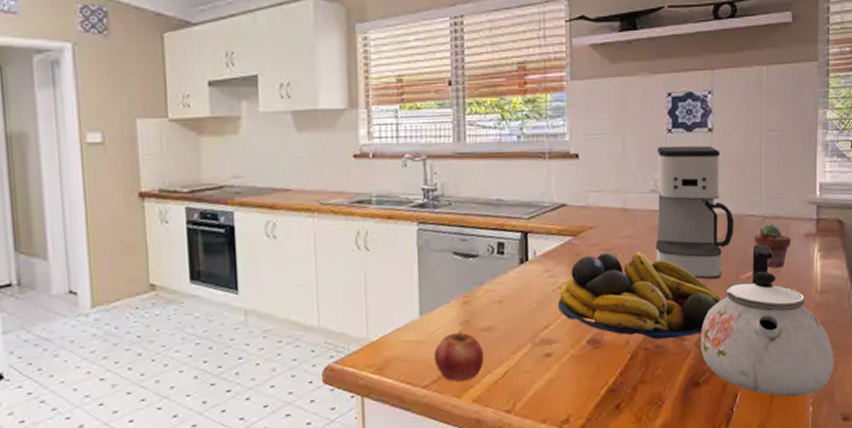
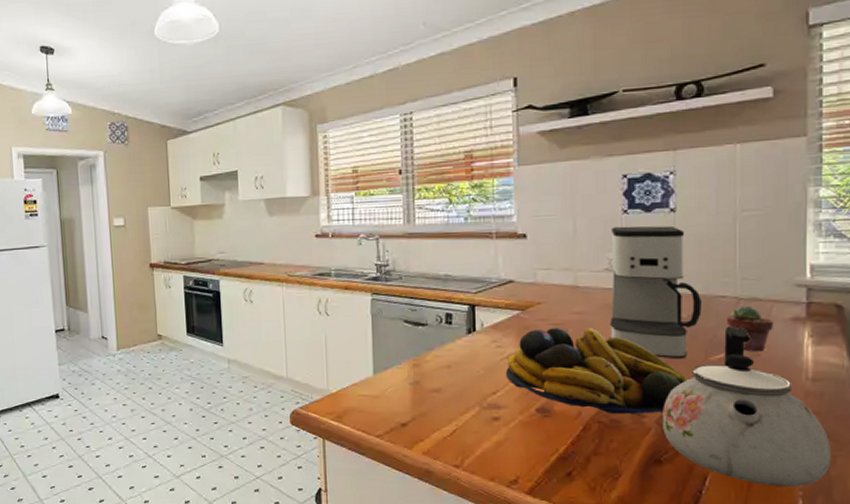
apple: present [434,330,484,382] -> none [386,389,433,435]

